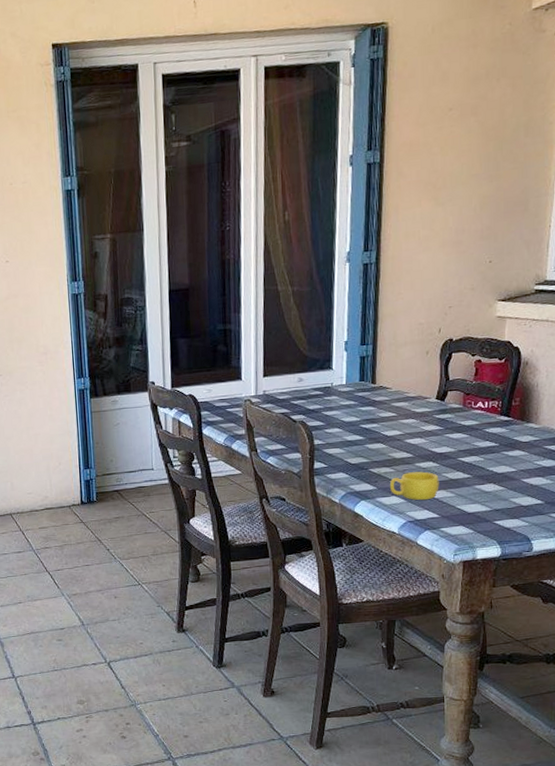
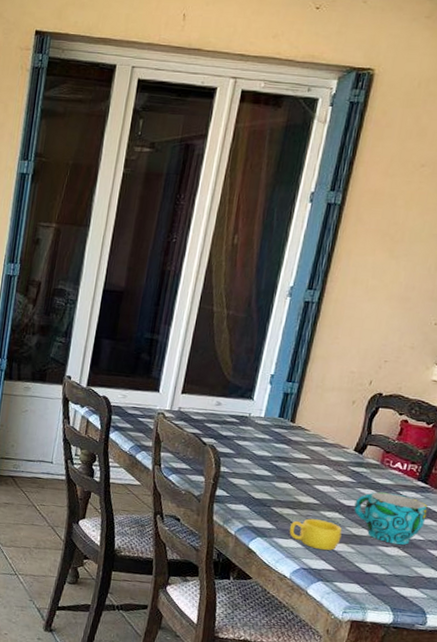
cup: none [446,432,515,481] -> present [354,492,428,545]

